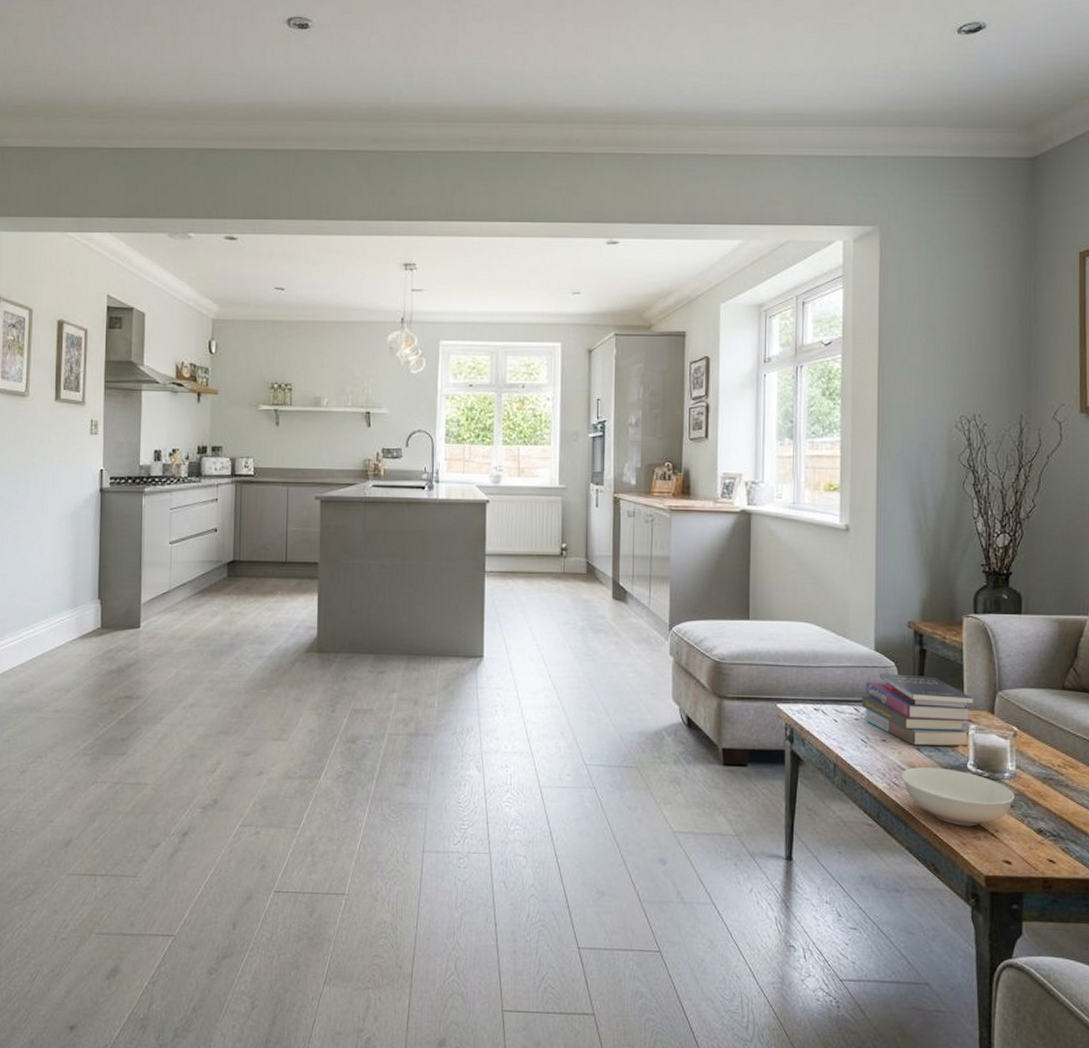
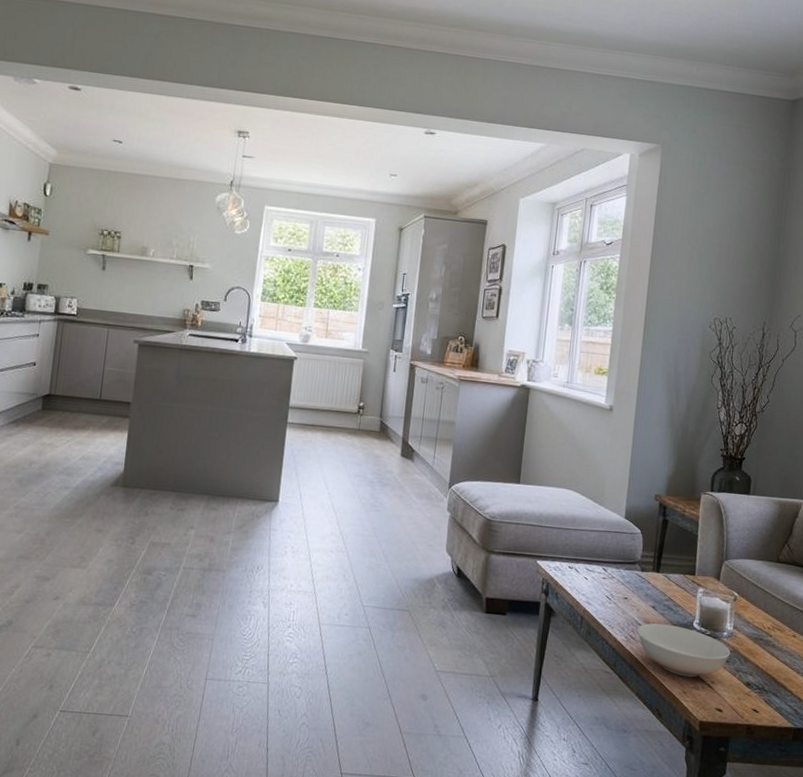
books: present [862,673,973,747] -> none [610,539,704,607]

